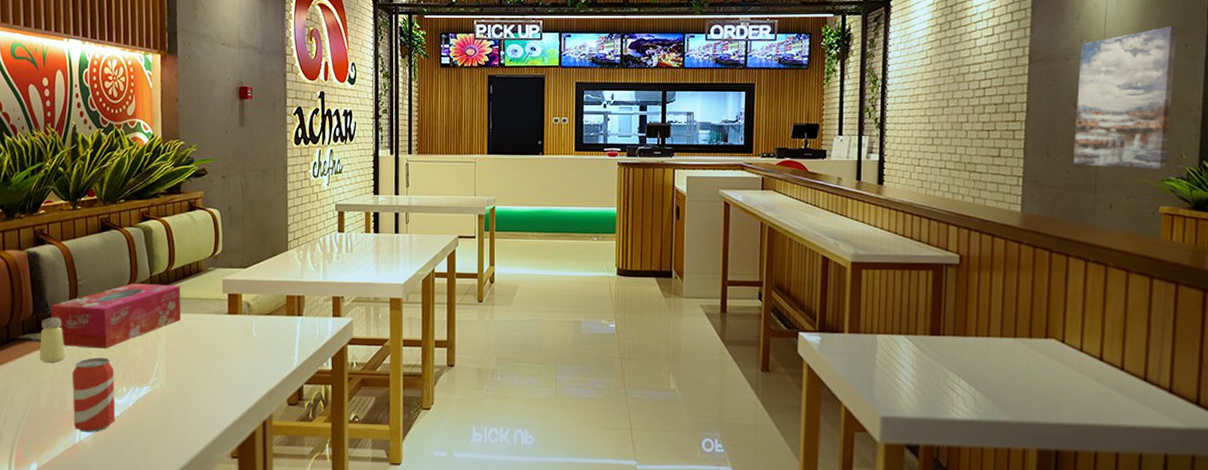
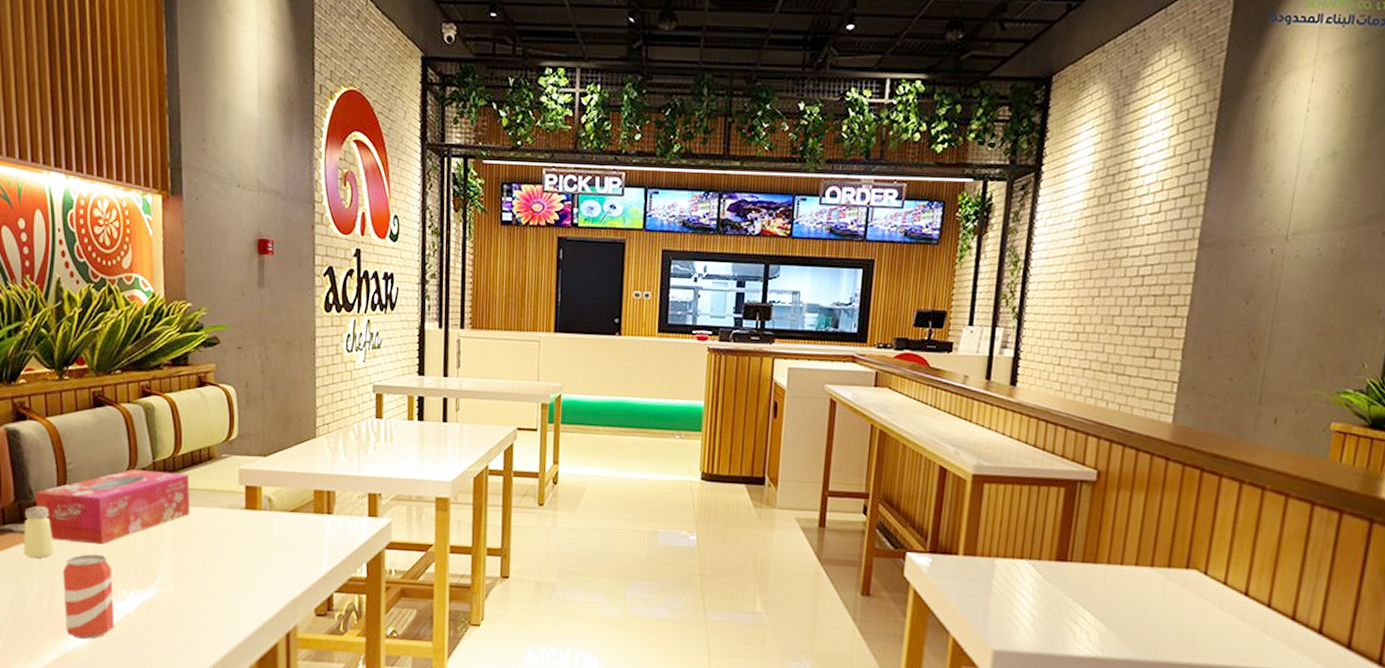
wall art: present [1072,26,1178,169] -> none [1237,209,1376,380]

